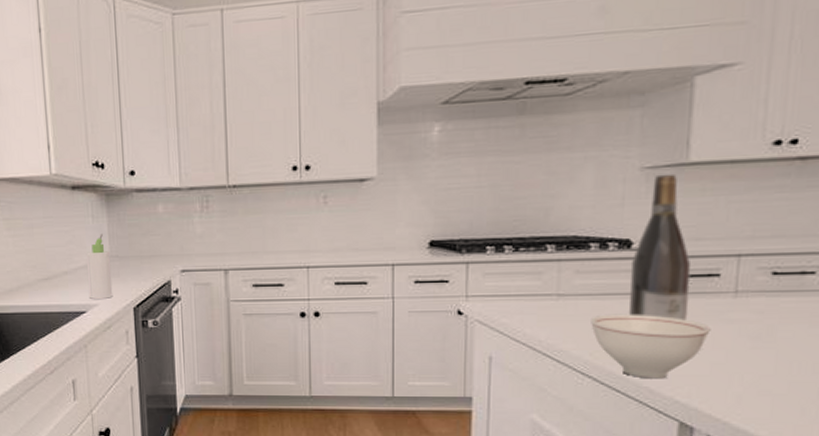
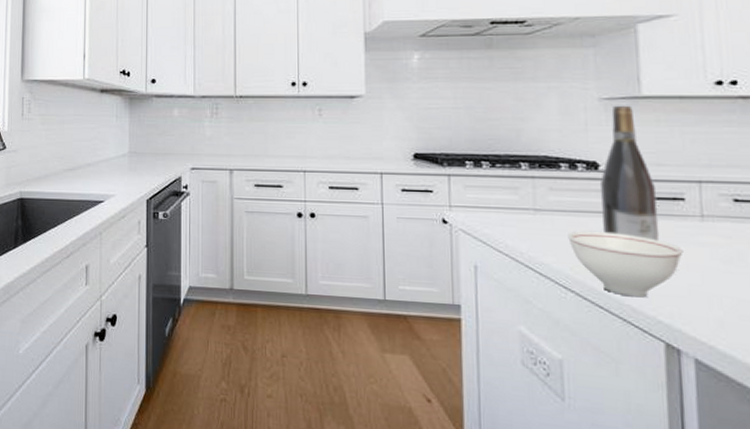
bottle: present [86,233,113,300] -> none [107,132,130,191]

